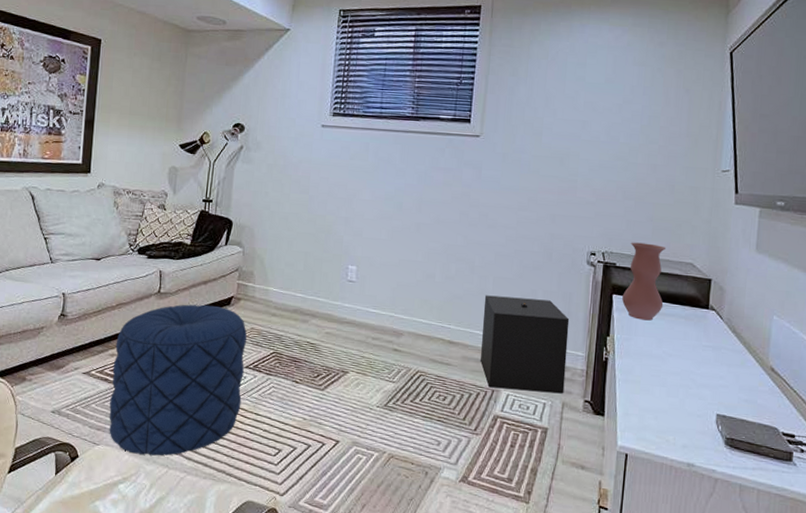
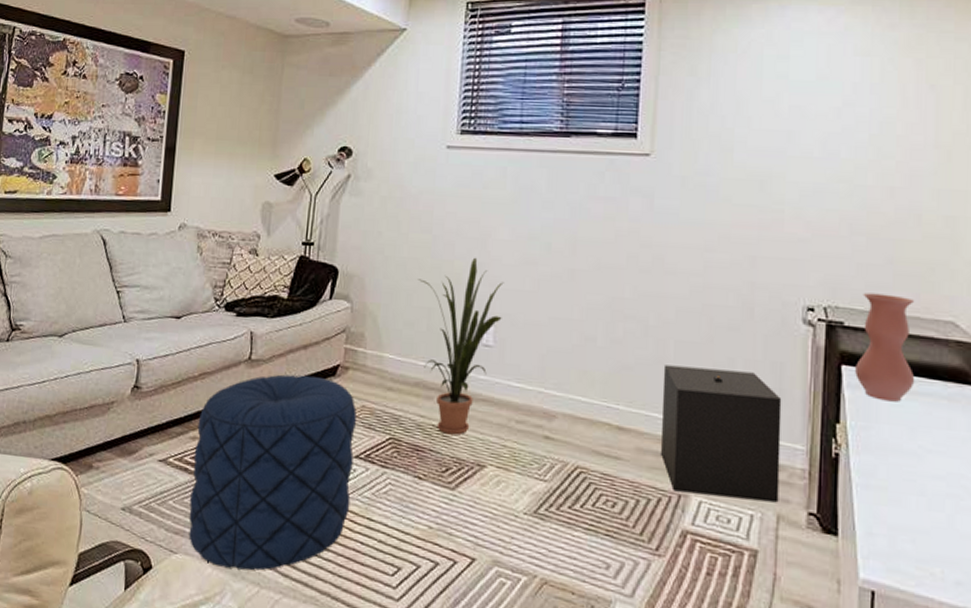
house plant: none [297,213,365,349] -> present [418,257,504,435]

